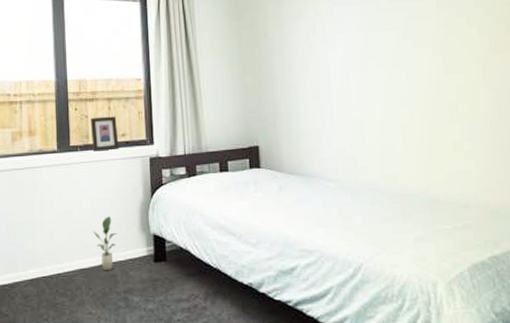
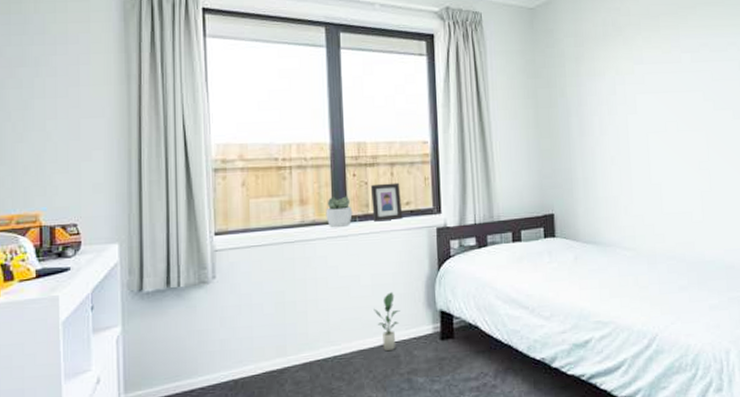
succulent plant: none [51,128,75,157] -> present [326,196,353,228]

